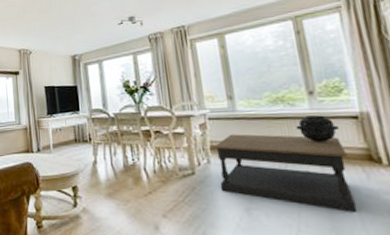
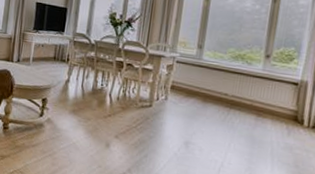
coffee table: present [214,134,358,214] -> none [169,78,279,160]
decorative sphere: present [296,115,338,142] -> none [246,75,280,100]

